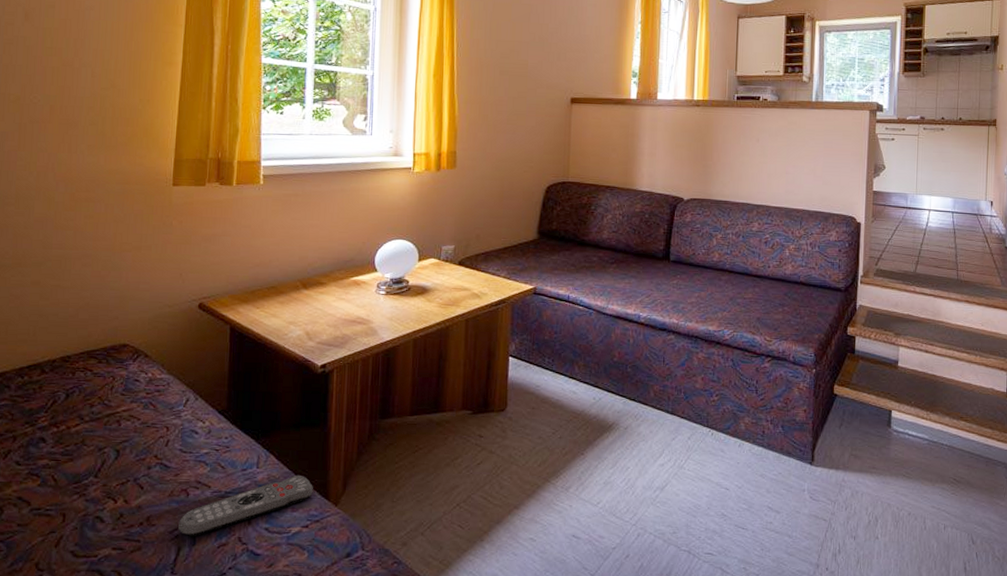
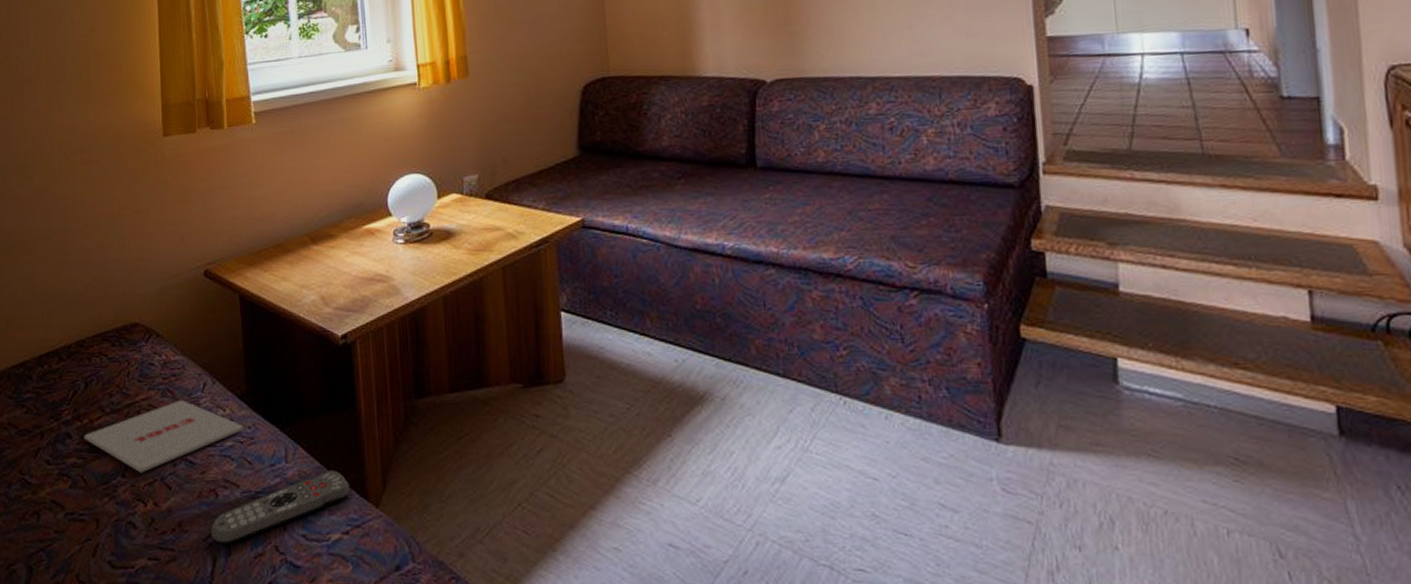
magazine: none [58,413,221,475] -> present [83,400,244,473]

